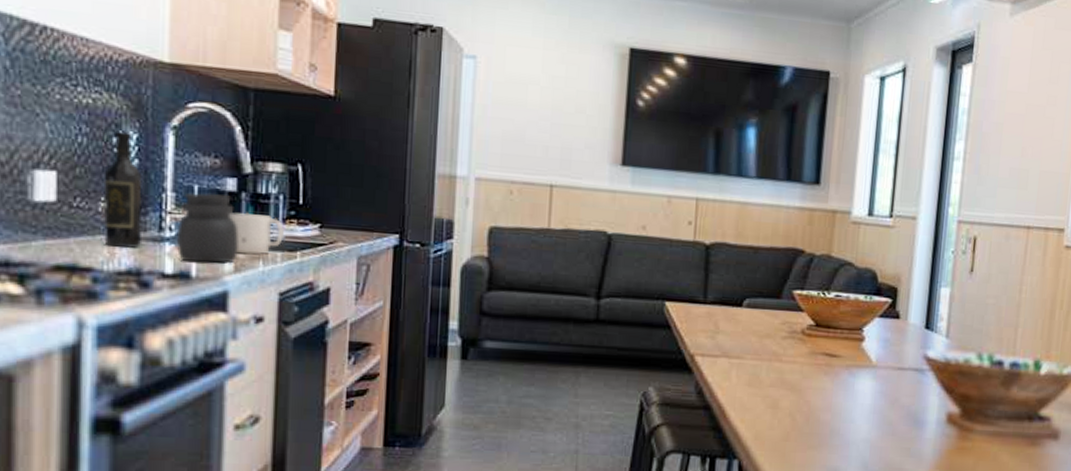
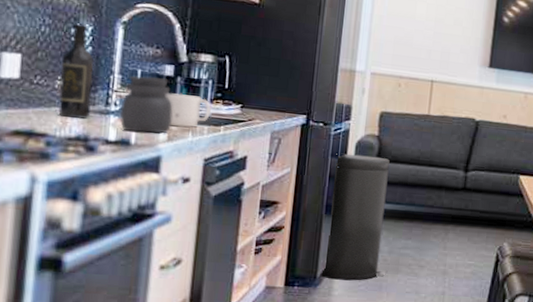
pedal bin: none [422,281,507,439] -> present [317,153,390,281]

